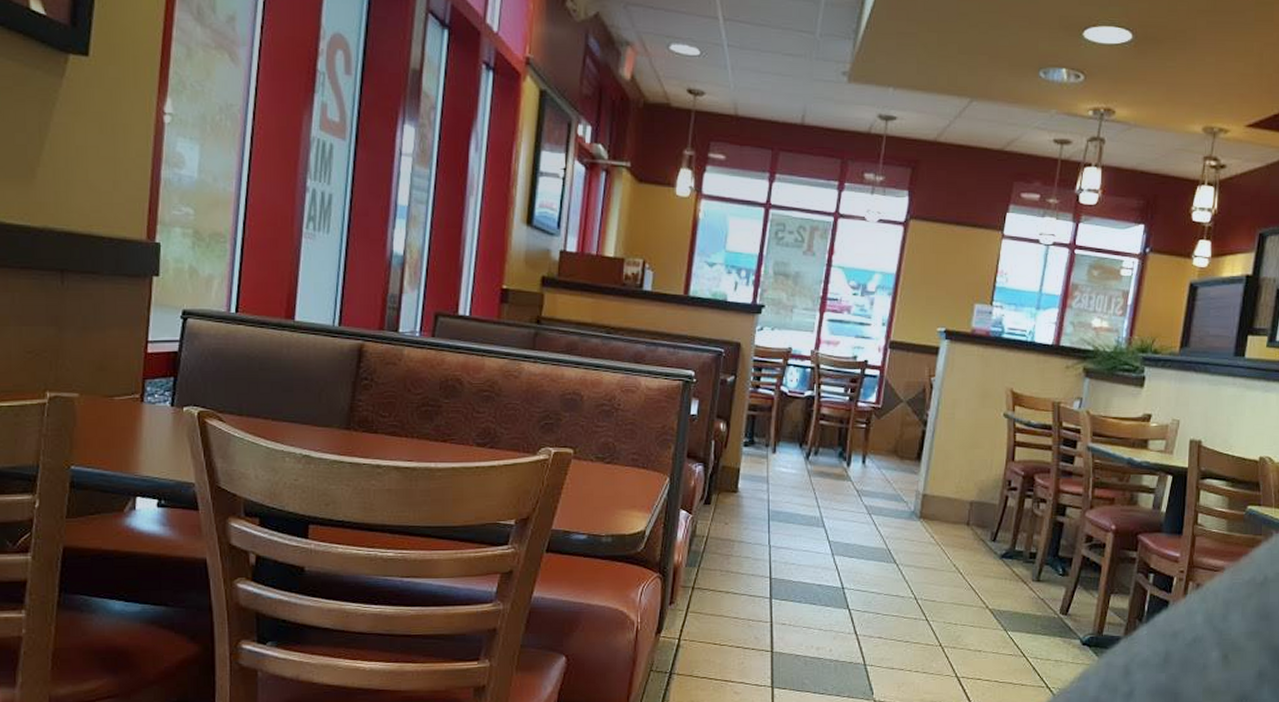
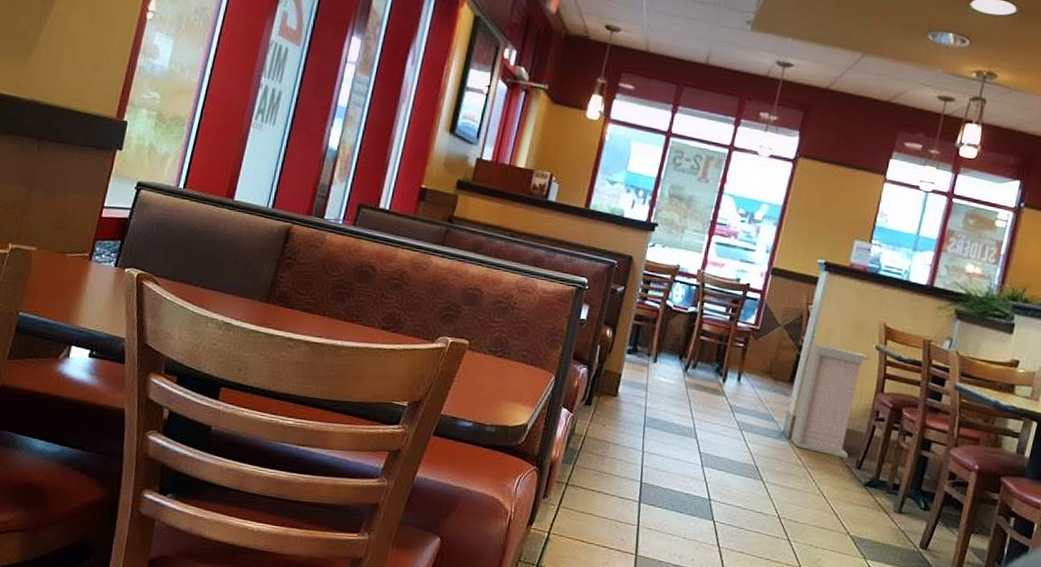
storage cabinet: none [922,415,998,531] -> present [790,342,870,458]

